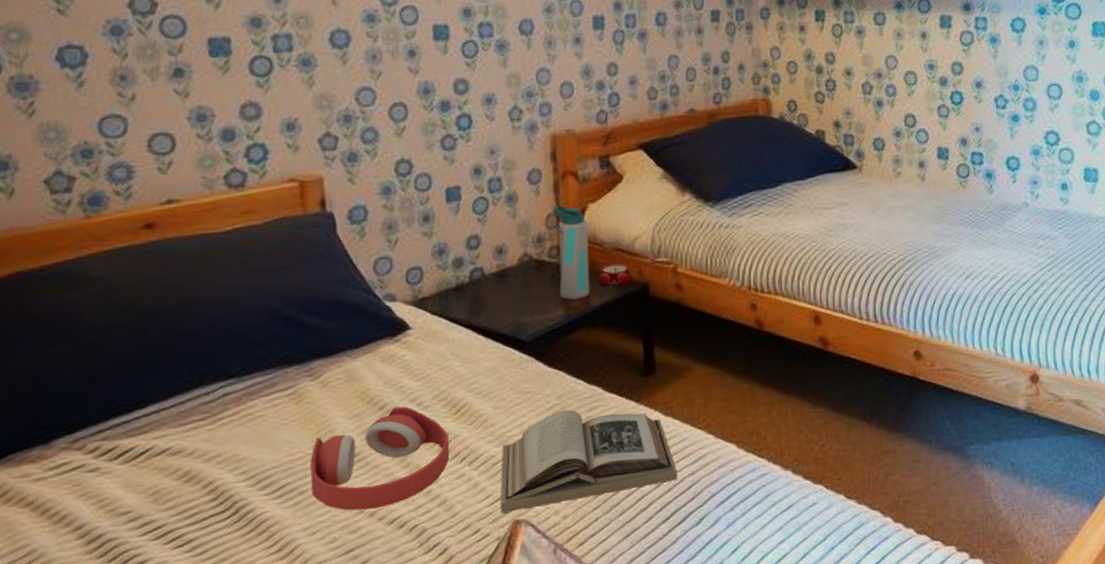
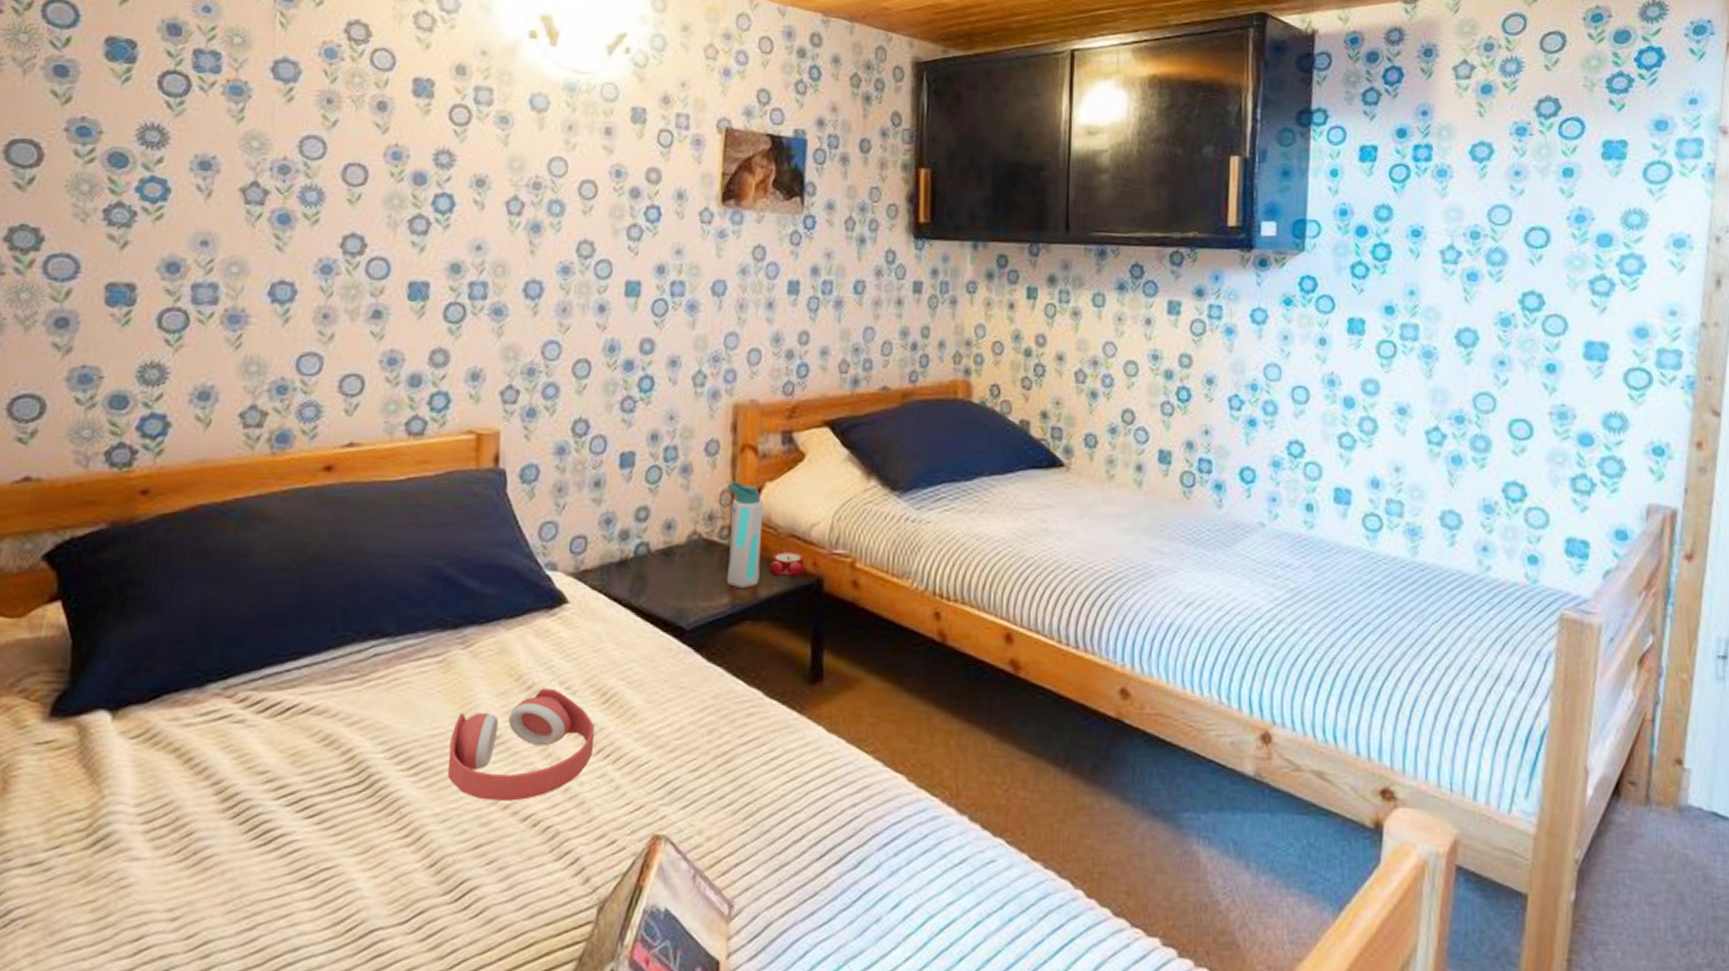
book: present [501,409,678,513] -> none [641,713,838,824]

